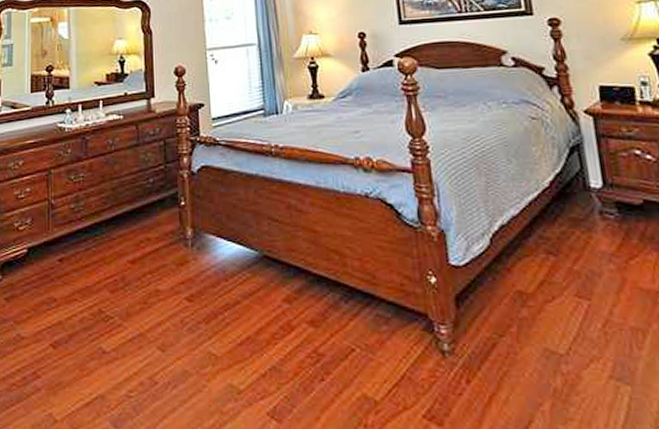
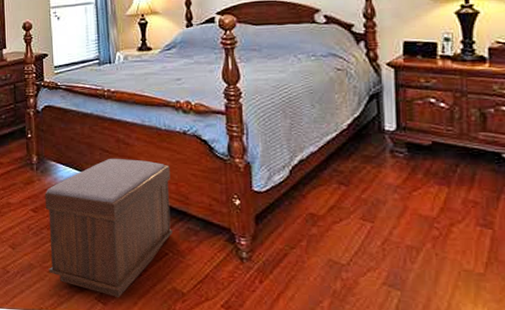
bench: none [202,228,360,411] -> present [45,158,173,297]

